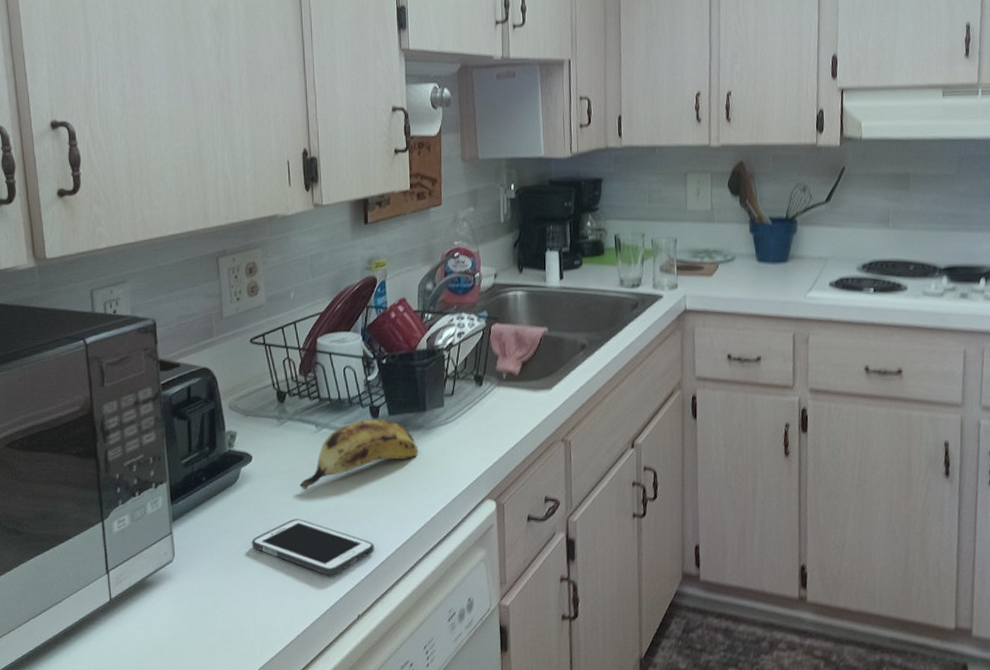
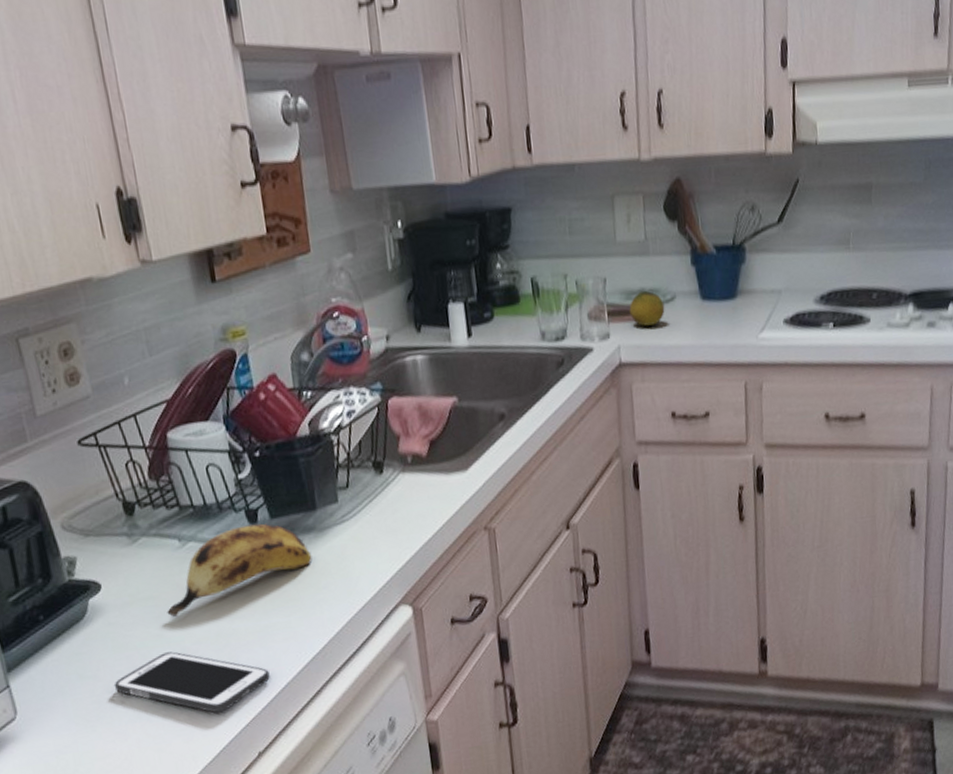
fruit: none [695,251,726,280] -> present [629,290,665,326]

